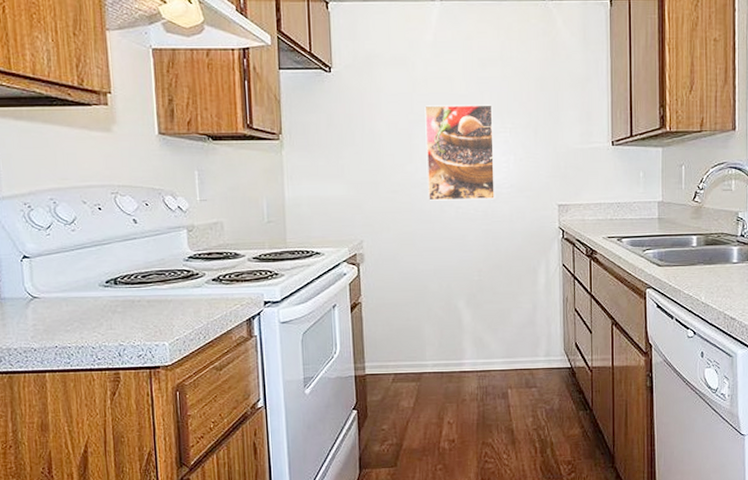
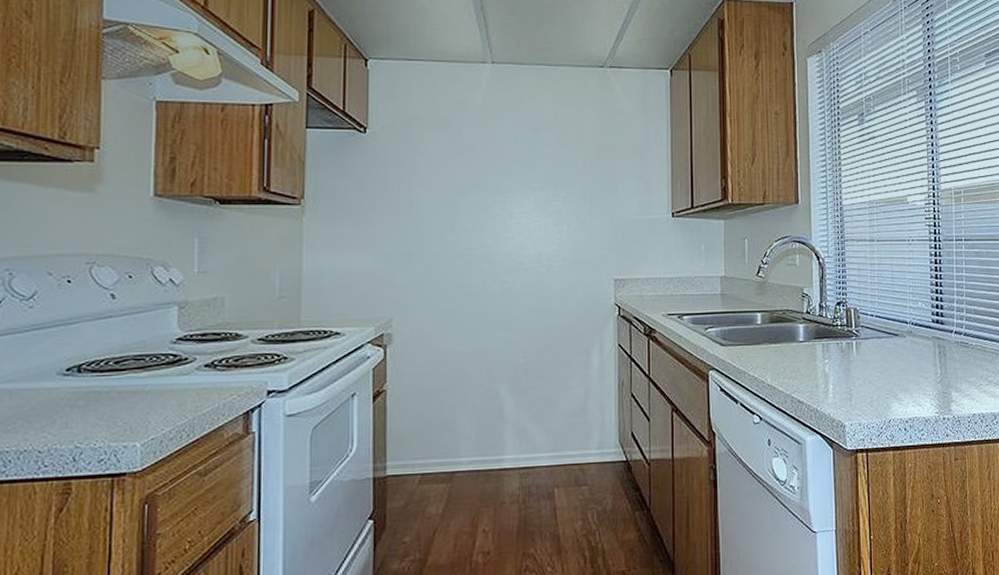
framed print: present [425,105,495,201] -> none [469,171,545,274]

